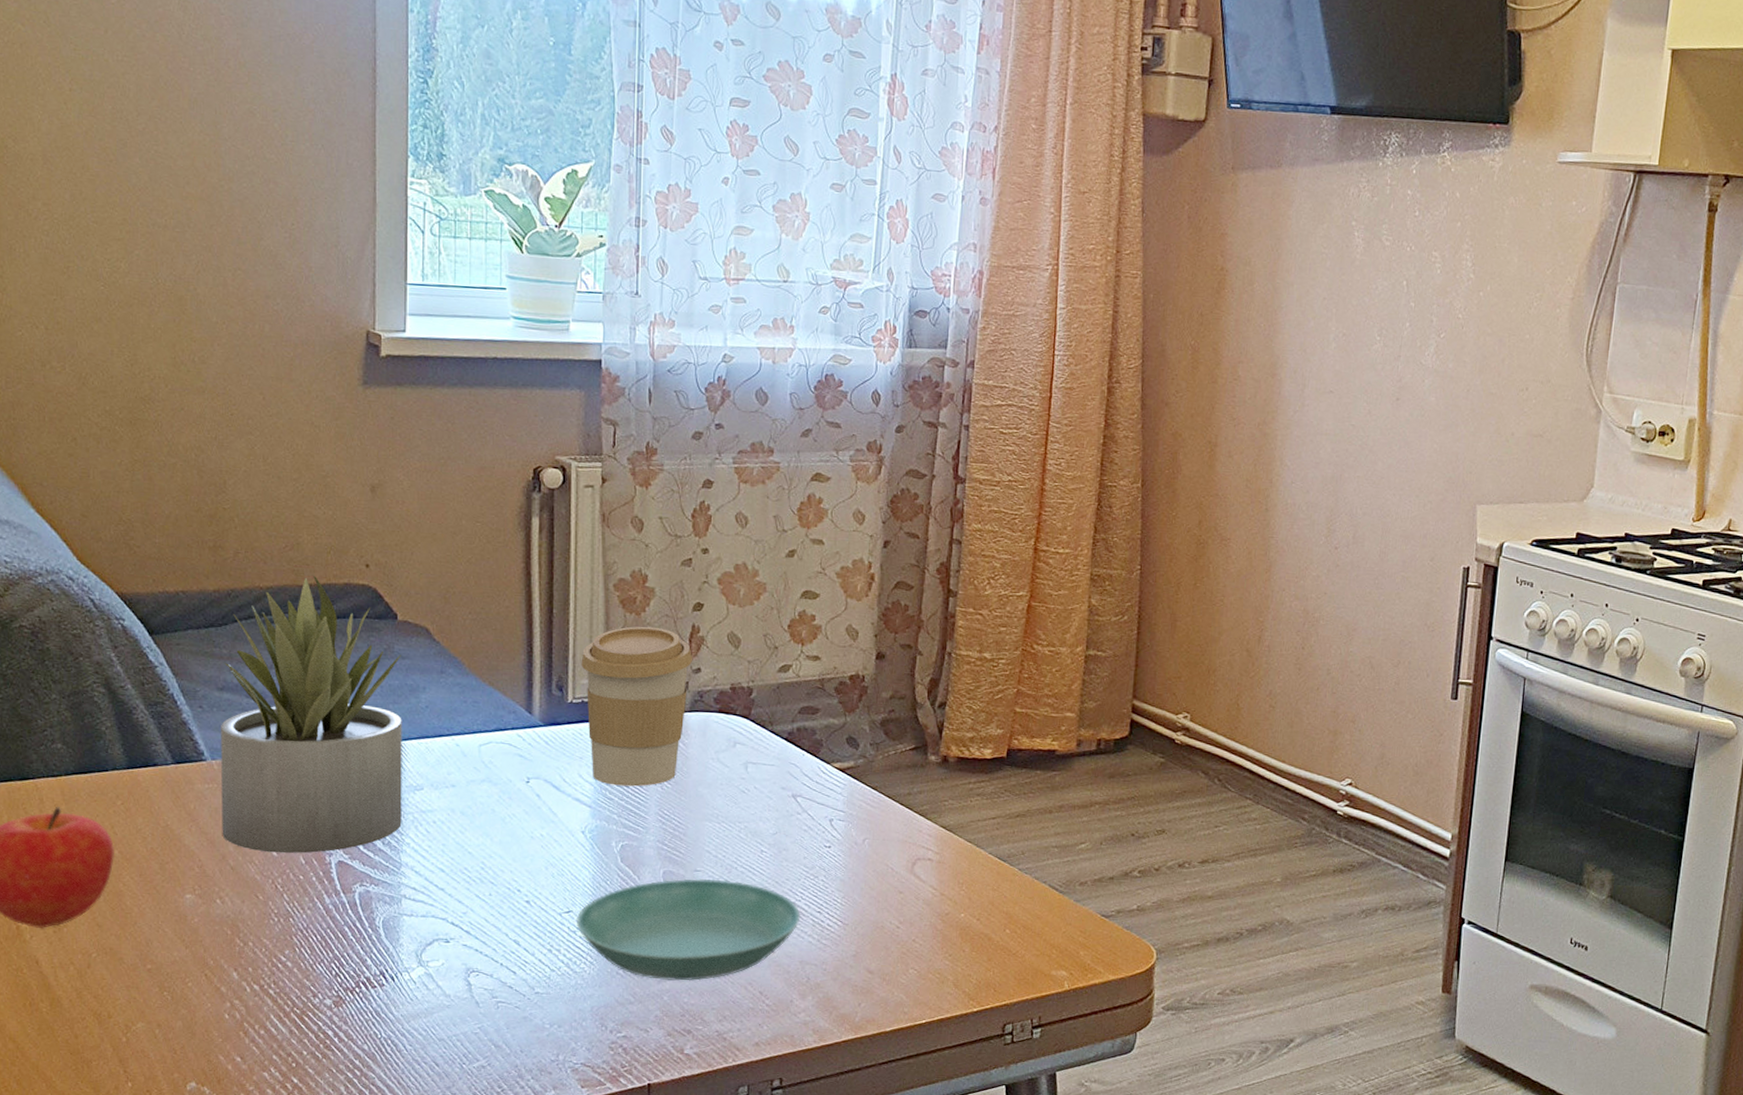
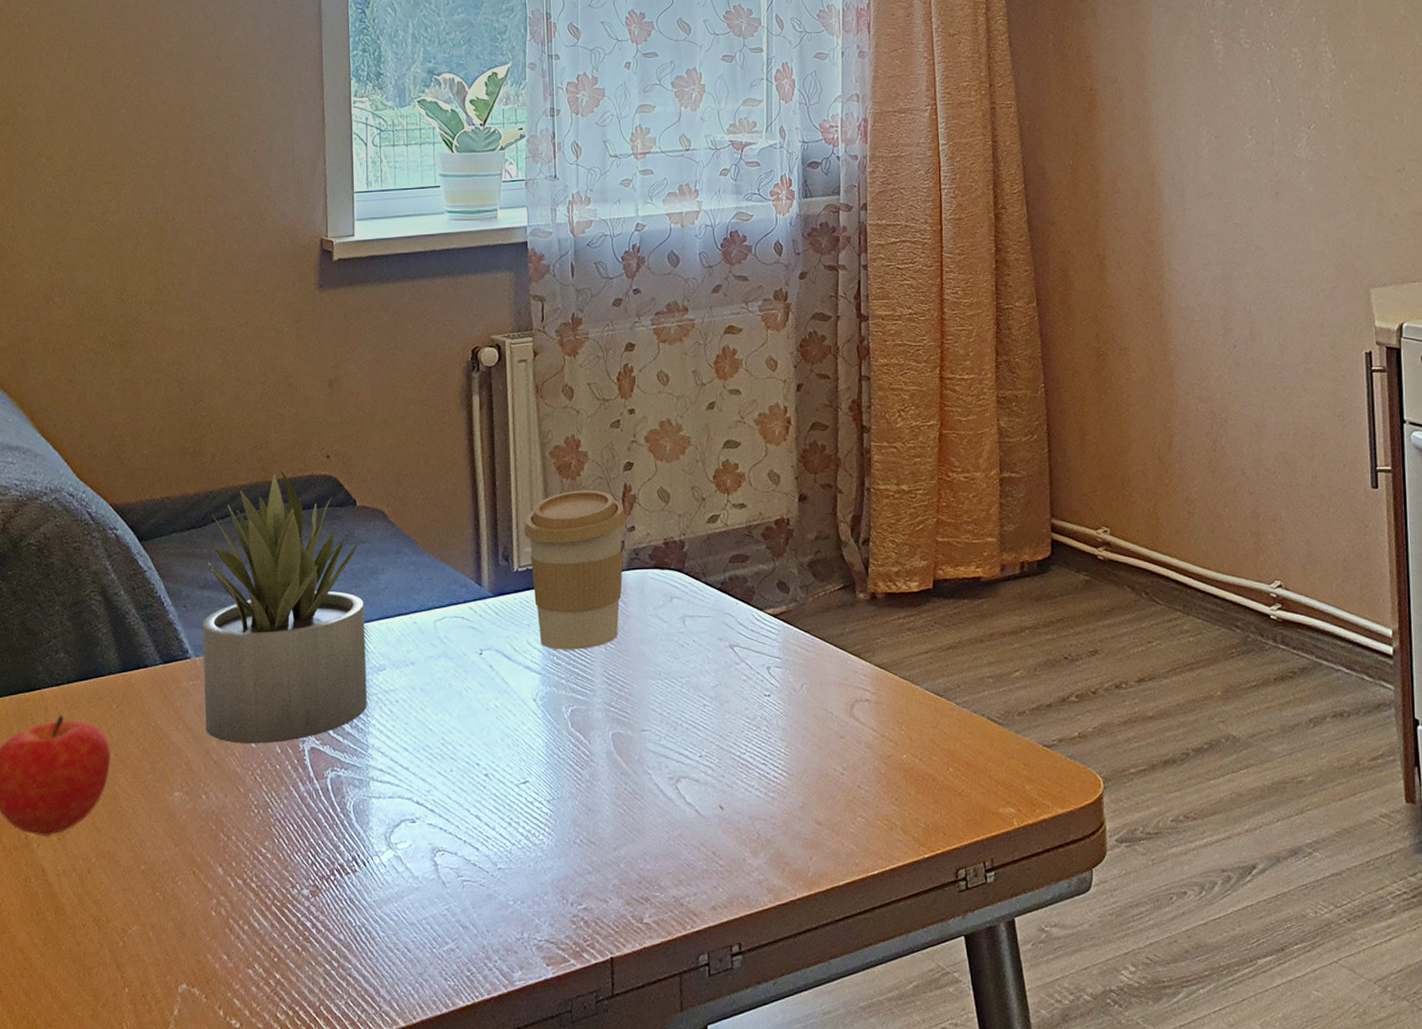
saucer: present [577,878,801,981] -> none [533,737,747,846]

